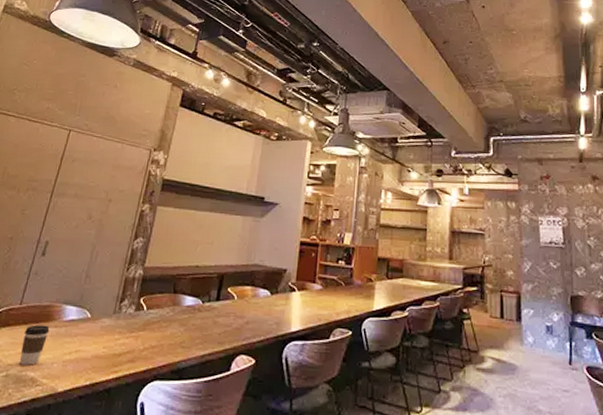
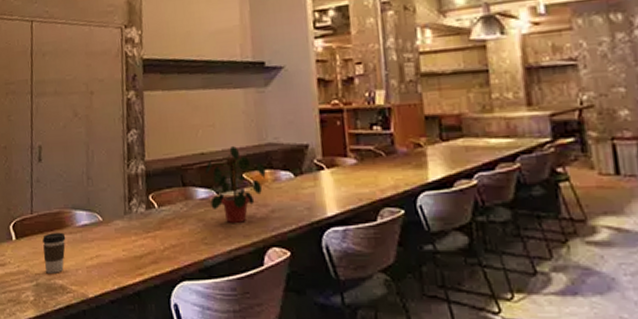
potted plant: none [195,263,248,331] -> present [205,146,266,223]

